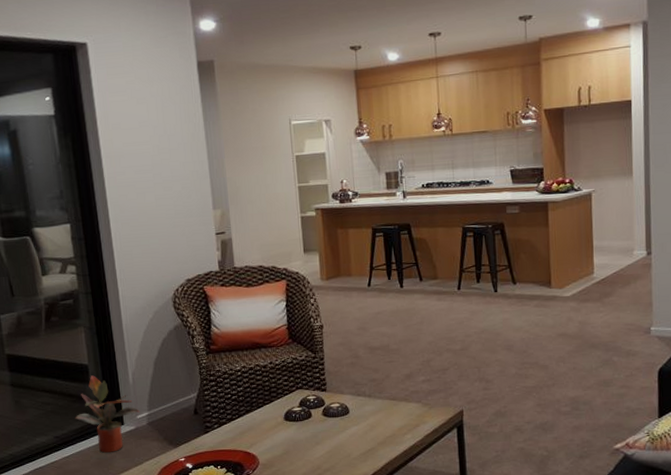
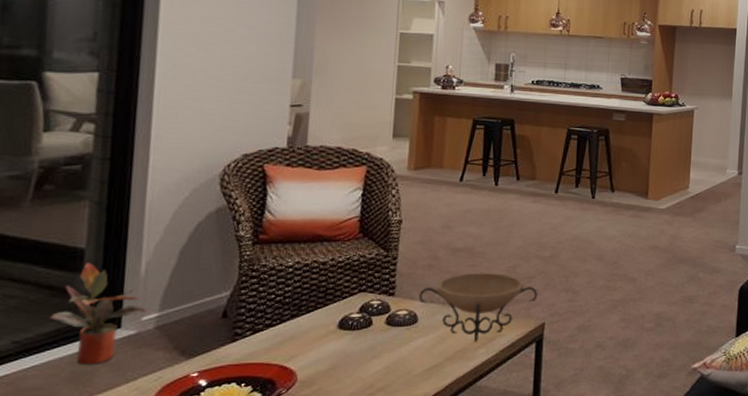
decorative bowl: none [347,366,454,429] -> present [418,272,538,342]

